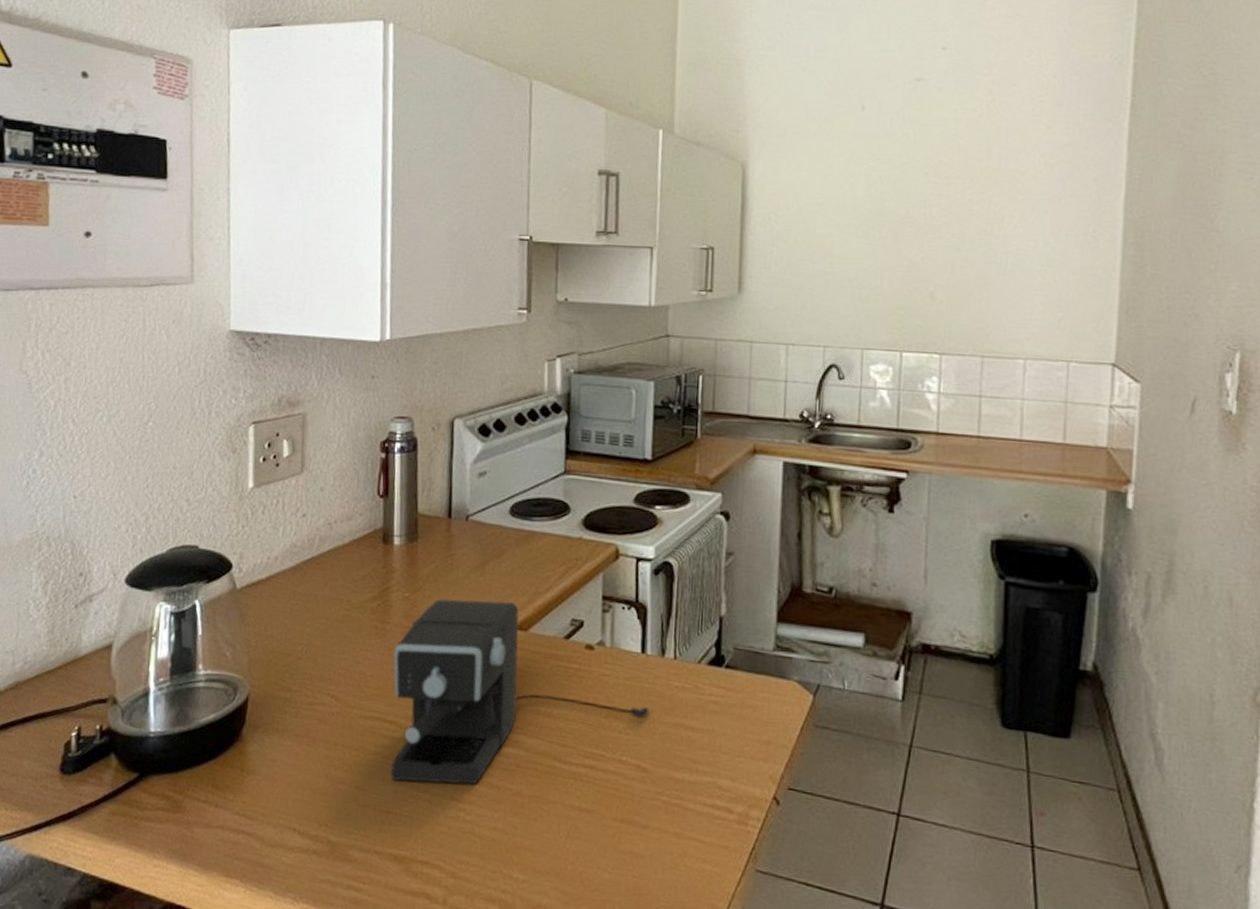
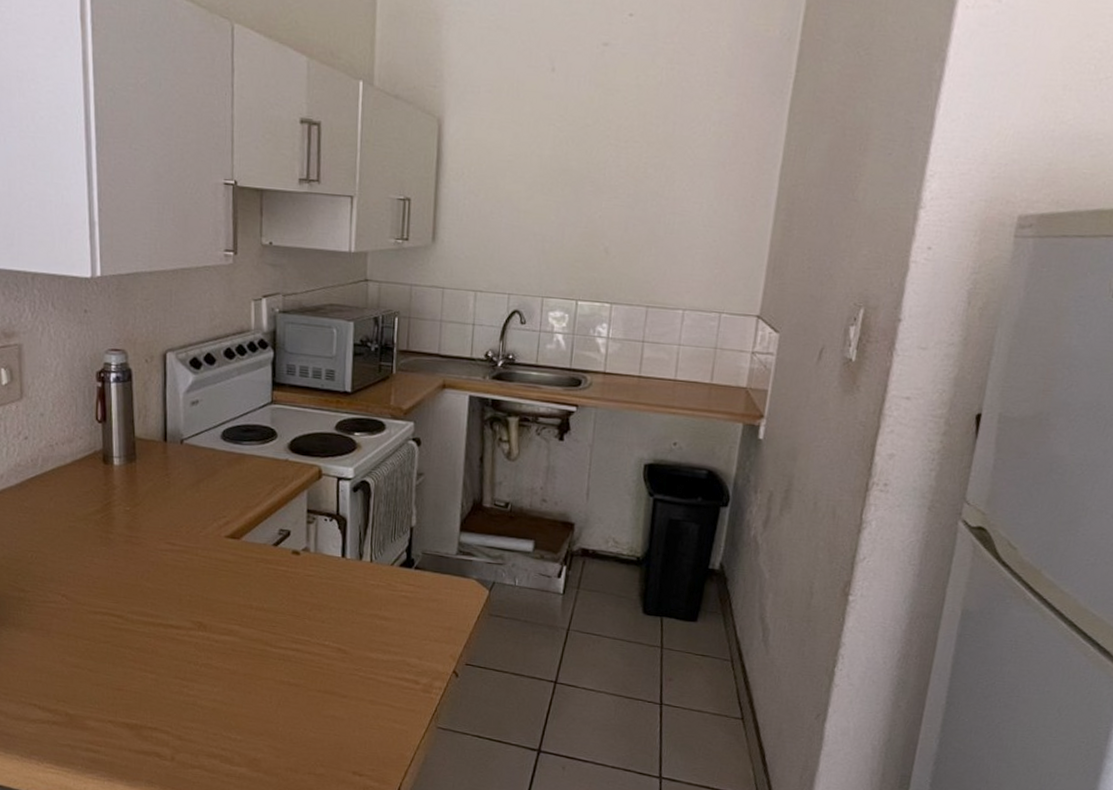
coffee maker: present [391,599,650,785] -> none [118,512,349,666]

